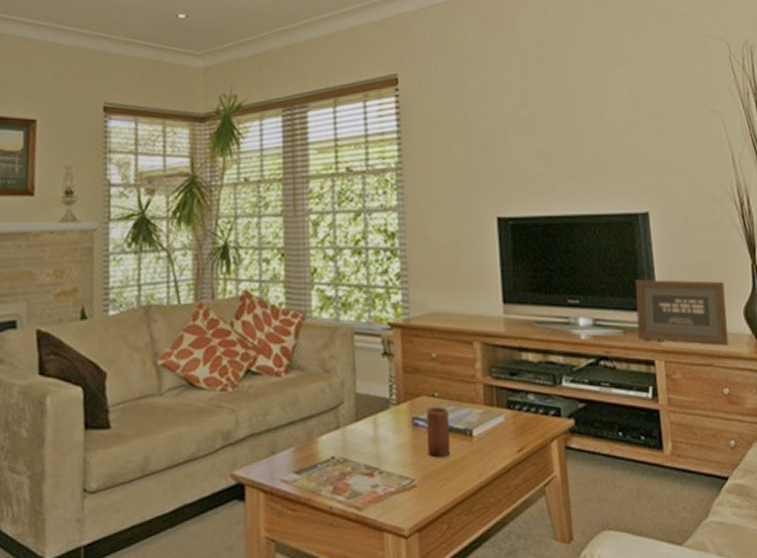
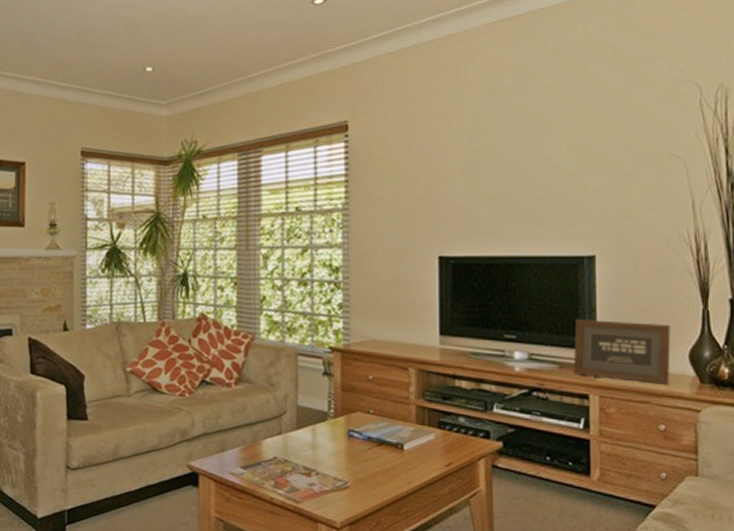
candle: present [426,407,450,458] -> none [361,422,382,466]

